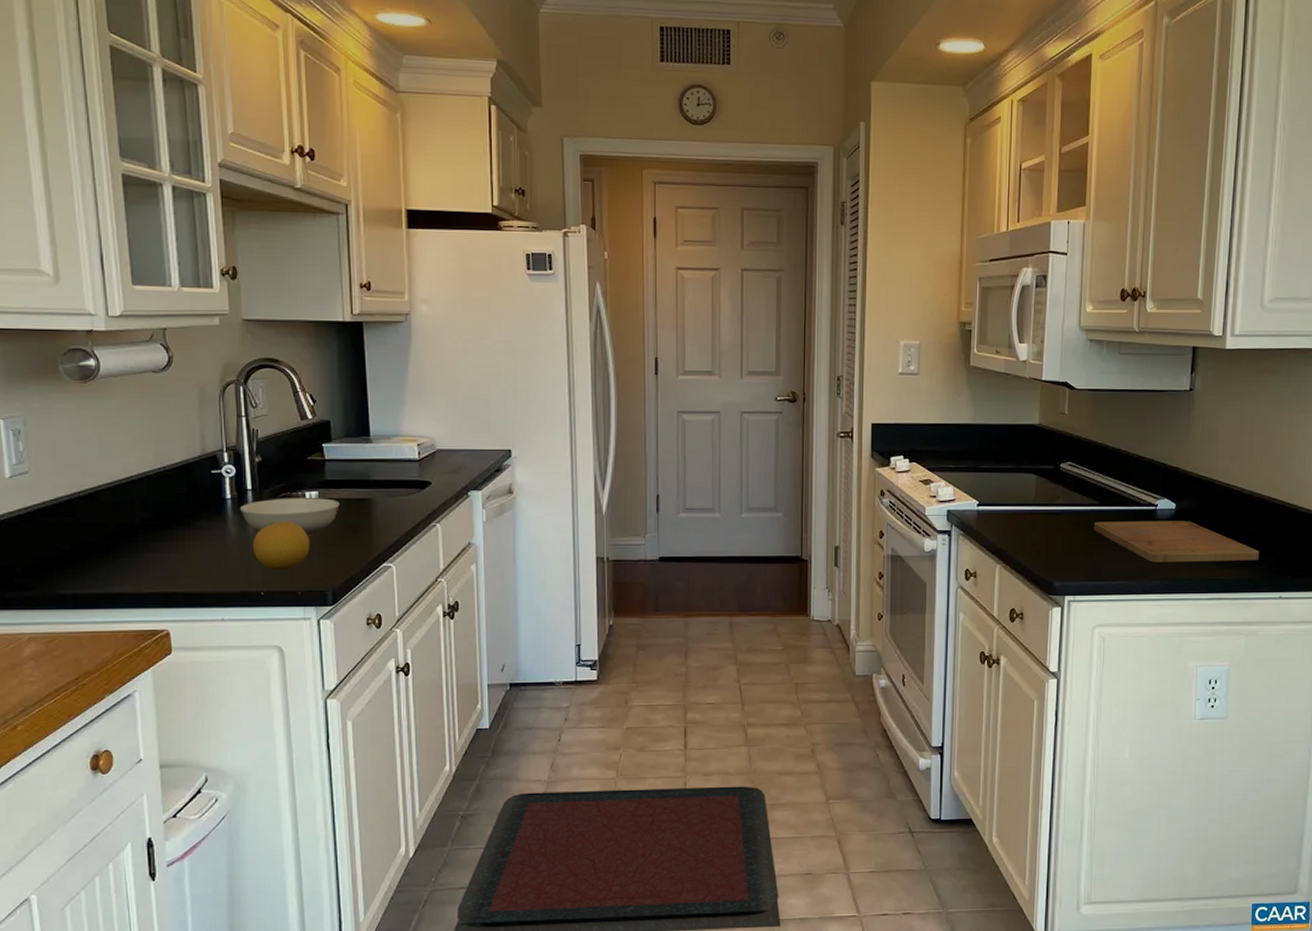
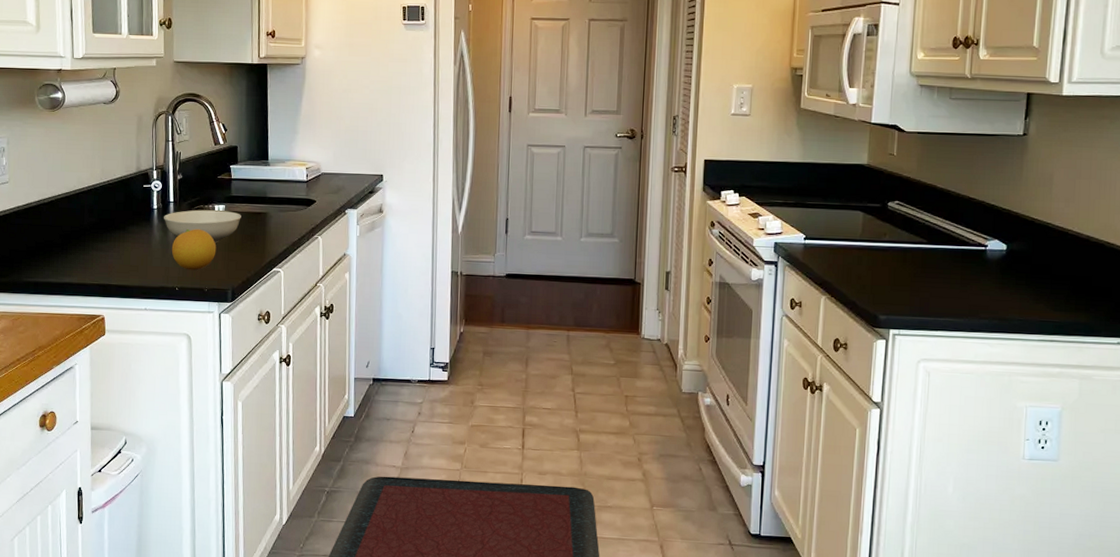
cutting board: present [1093,520,1259,563] -> none [920,259,1096,306]

